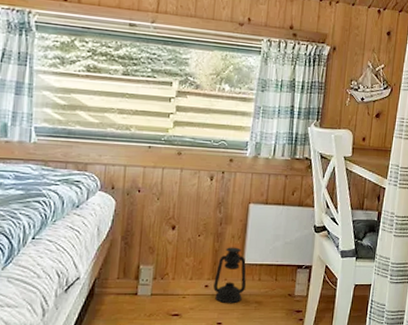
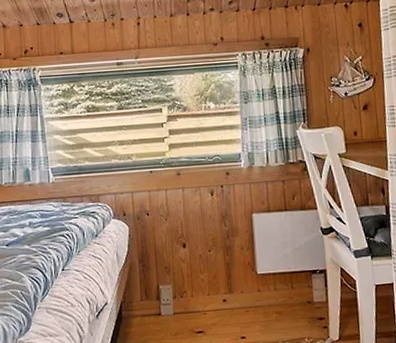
lantern: present [213,247,247,304] -> none [231,258,264,317]

